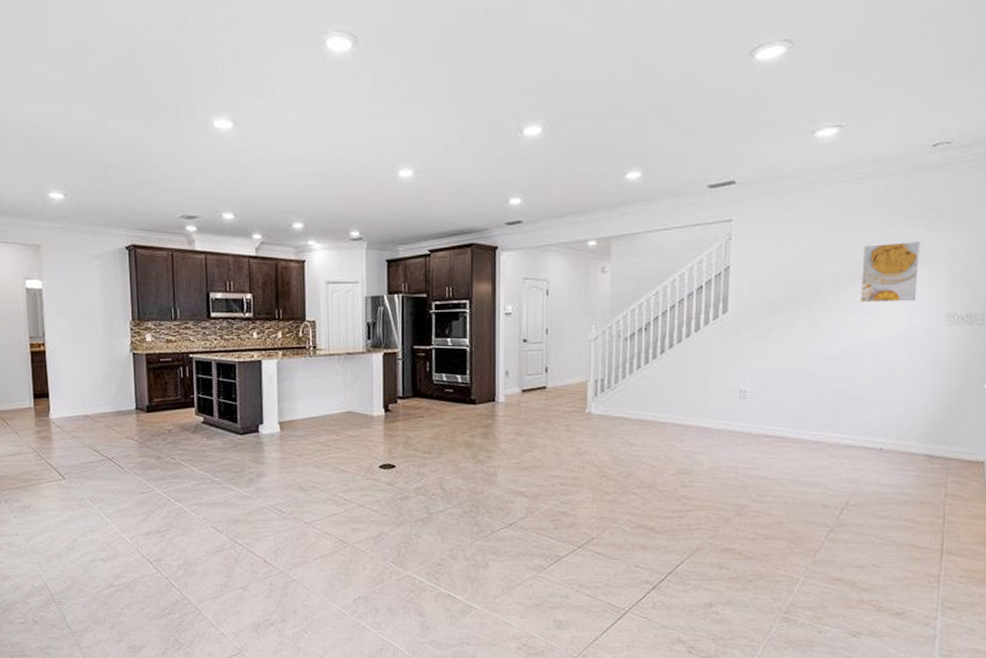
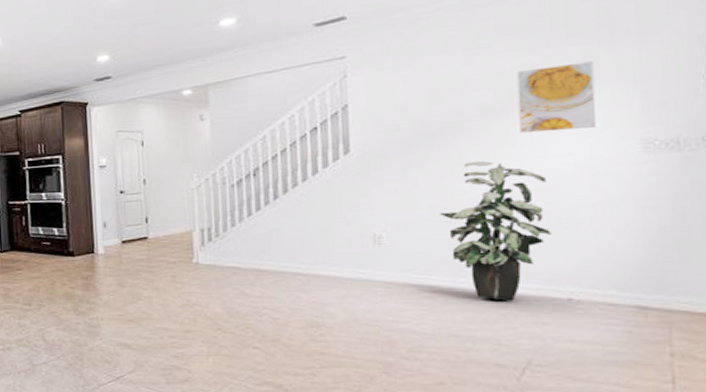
indoor plant: none [792,325,875,451] -> present [439,160,551,301]

